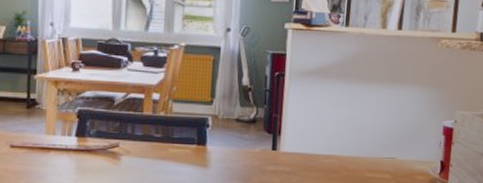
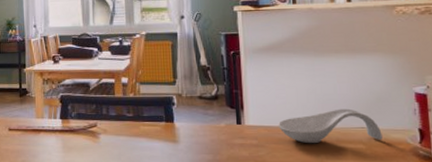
spoon rest: none [312,138,408,172] -> present [277,108,383,143]

